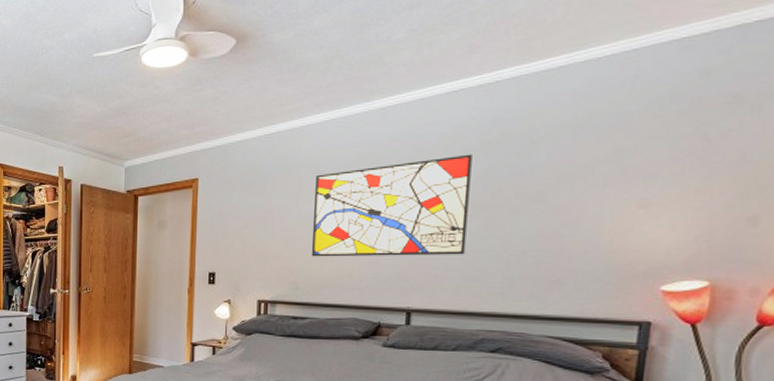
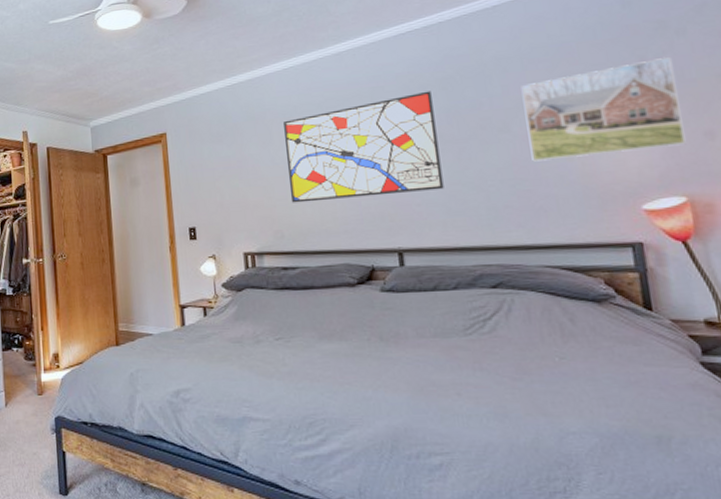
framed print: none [560,136,736,235] -> present [521,57,686,162]

